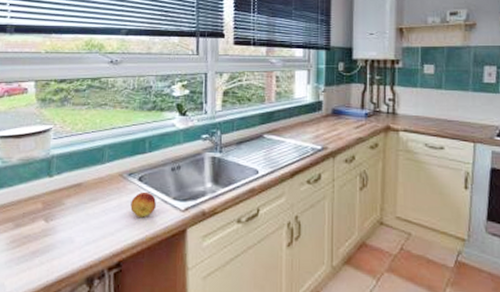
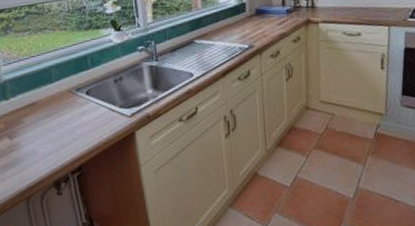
fruit: present [130,191,156,218] -> none [82,103,105,127]

